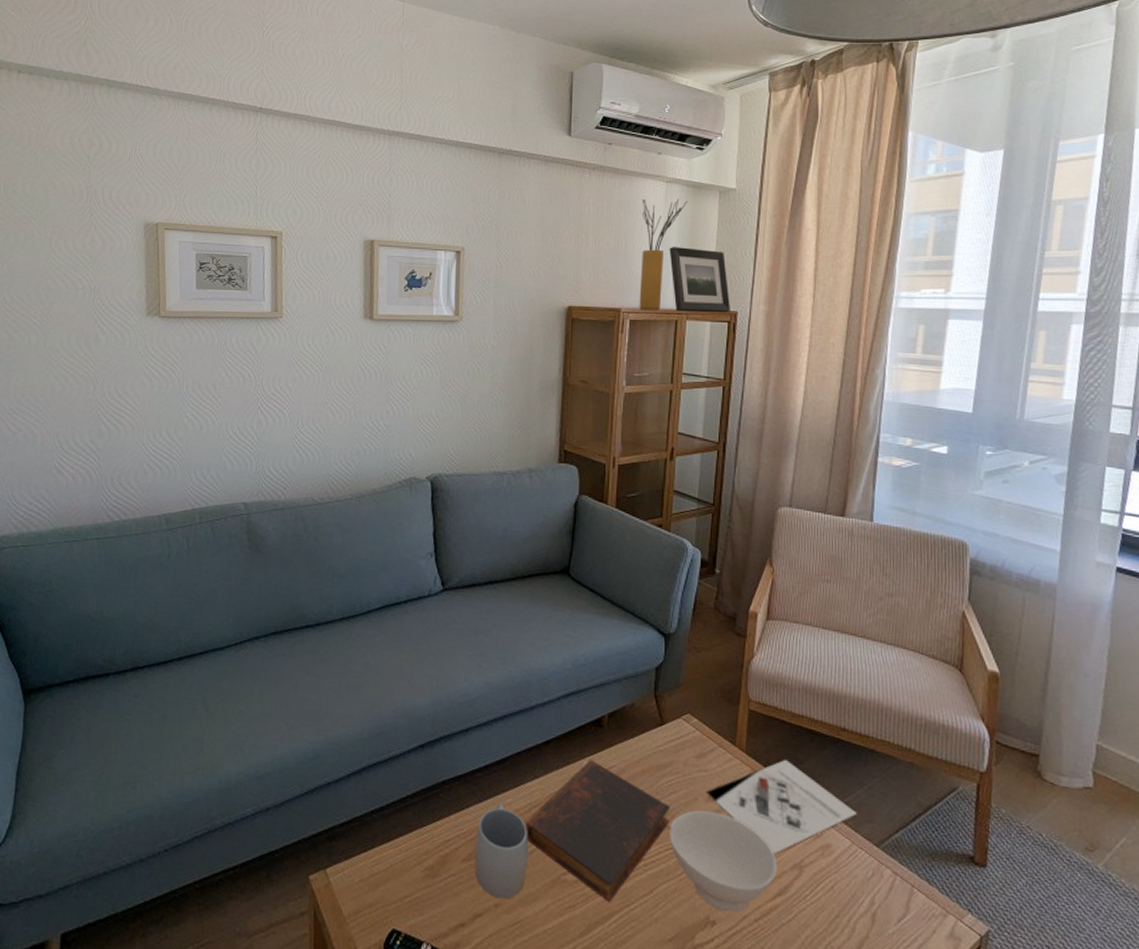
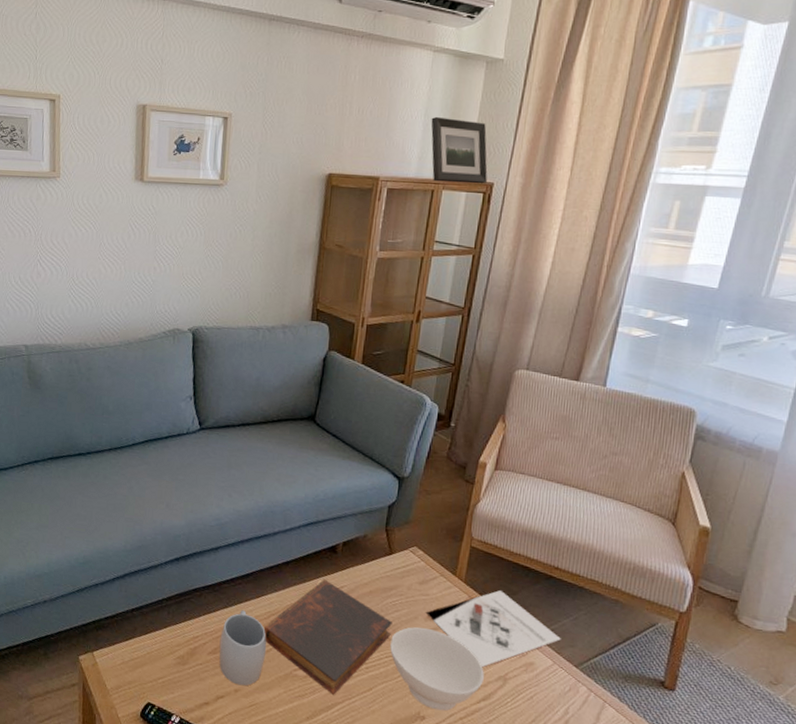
vase: present [639,199,688,311] -> none [397,69,454,181]

